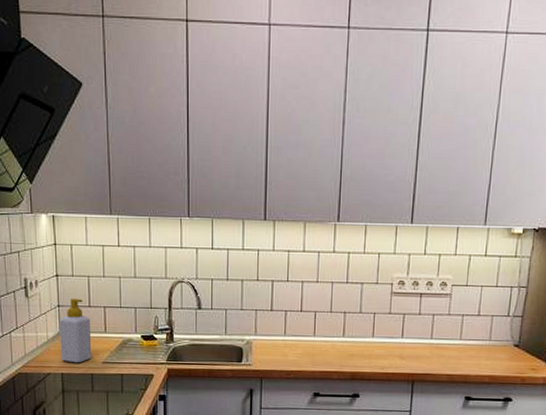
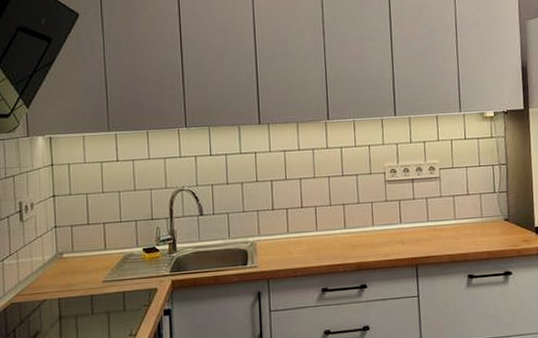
soap bottle: present [60,298,92,363] -> none [57,217,91,286]

